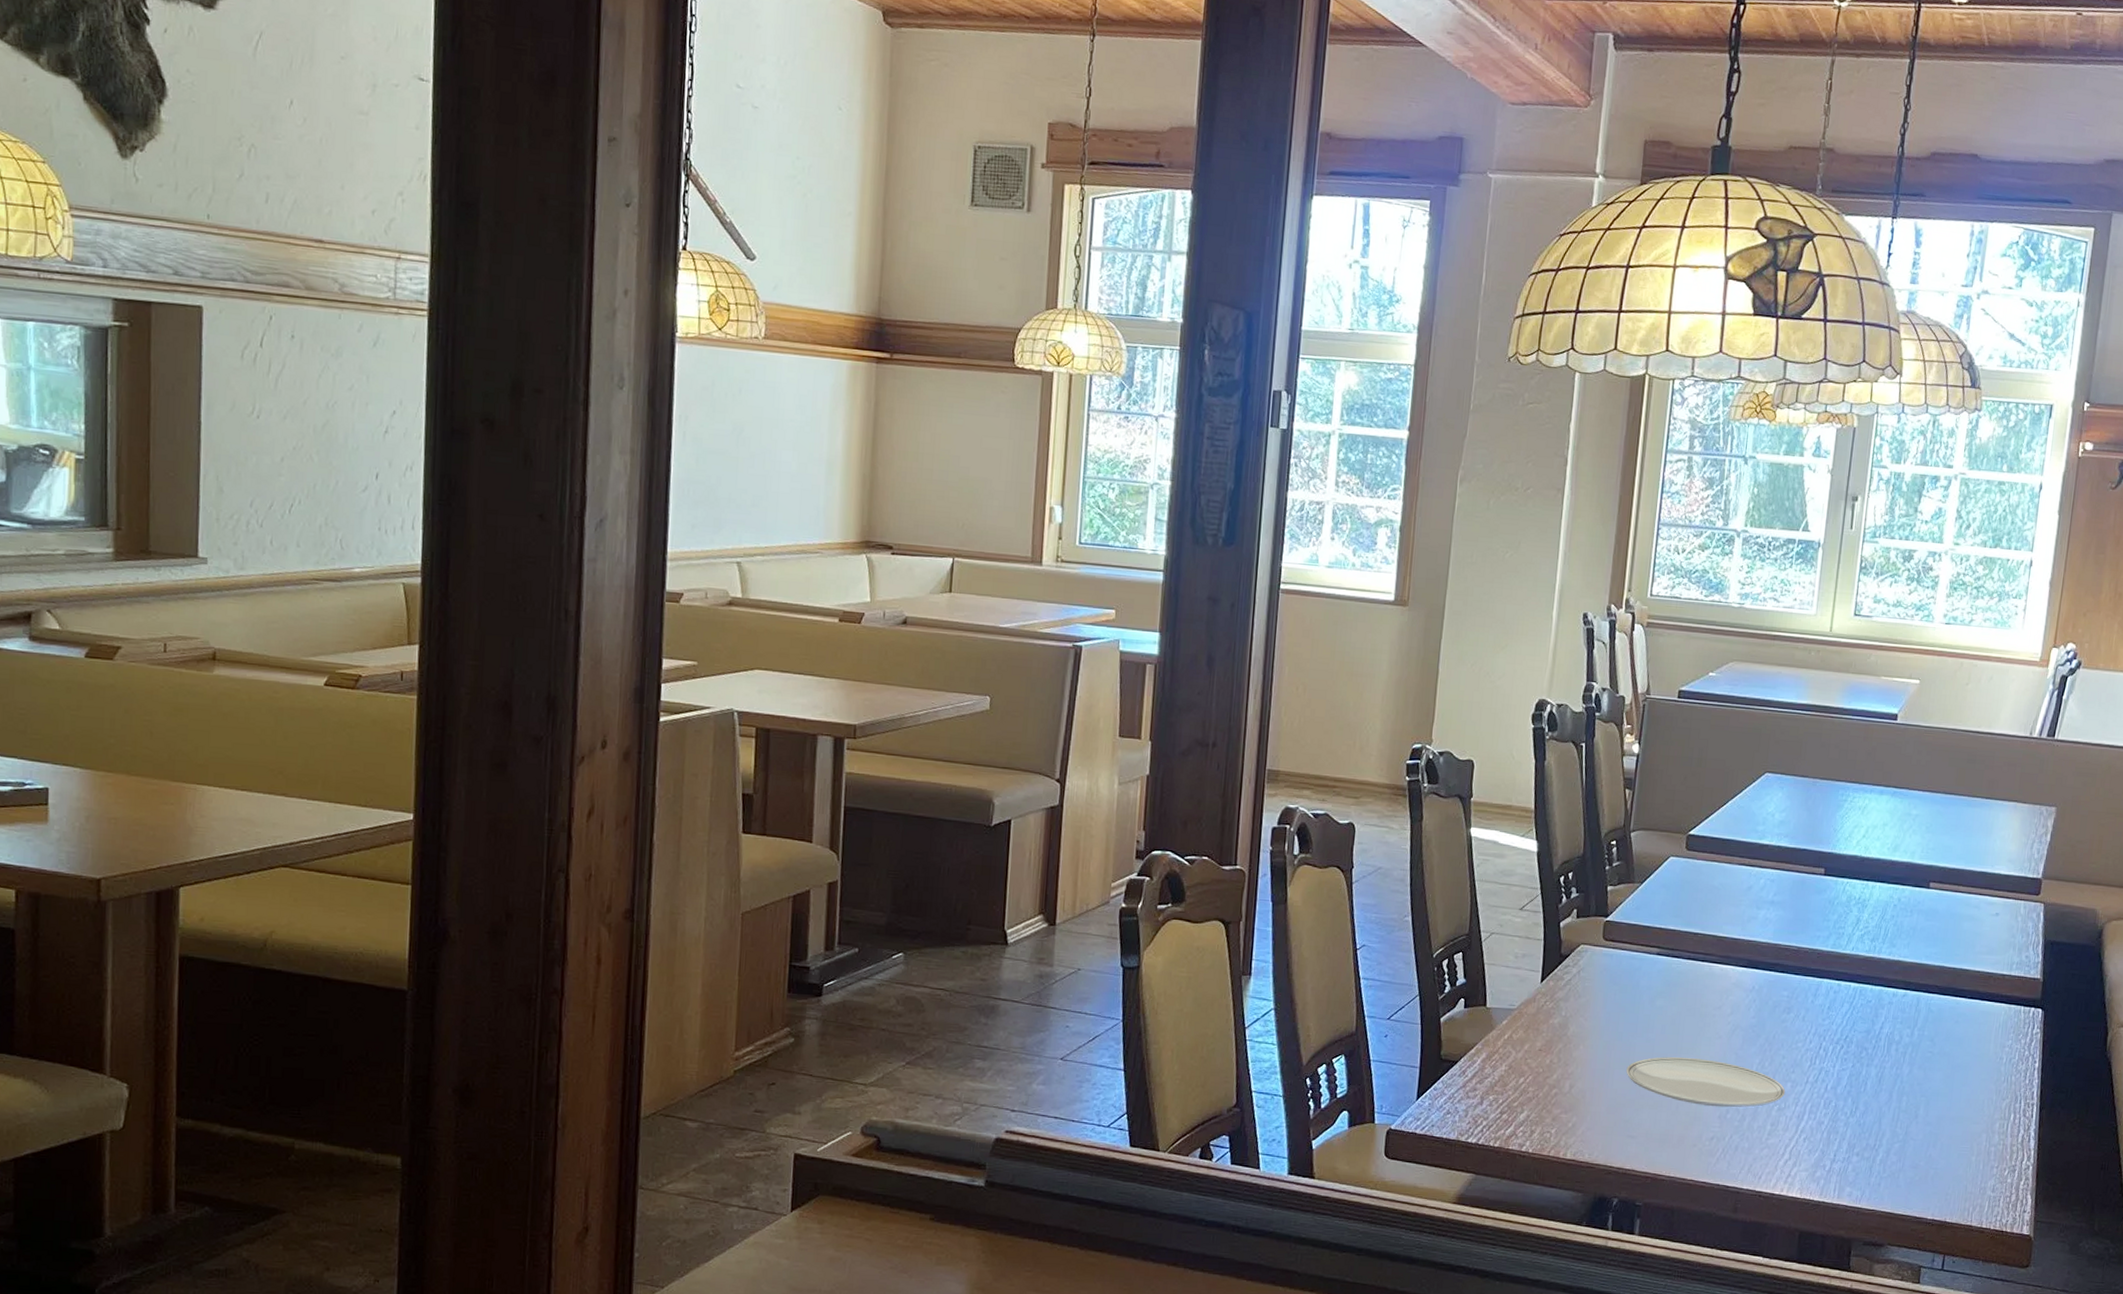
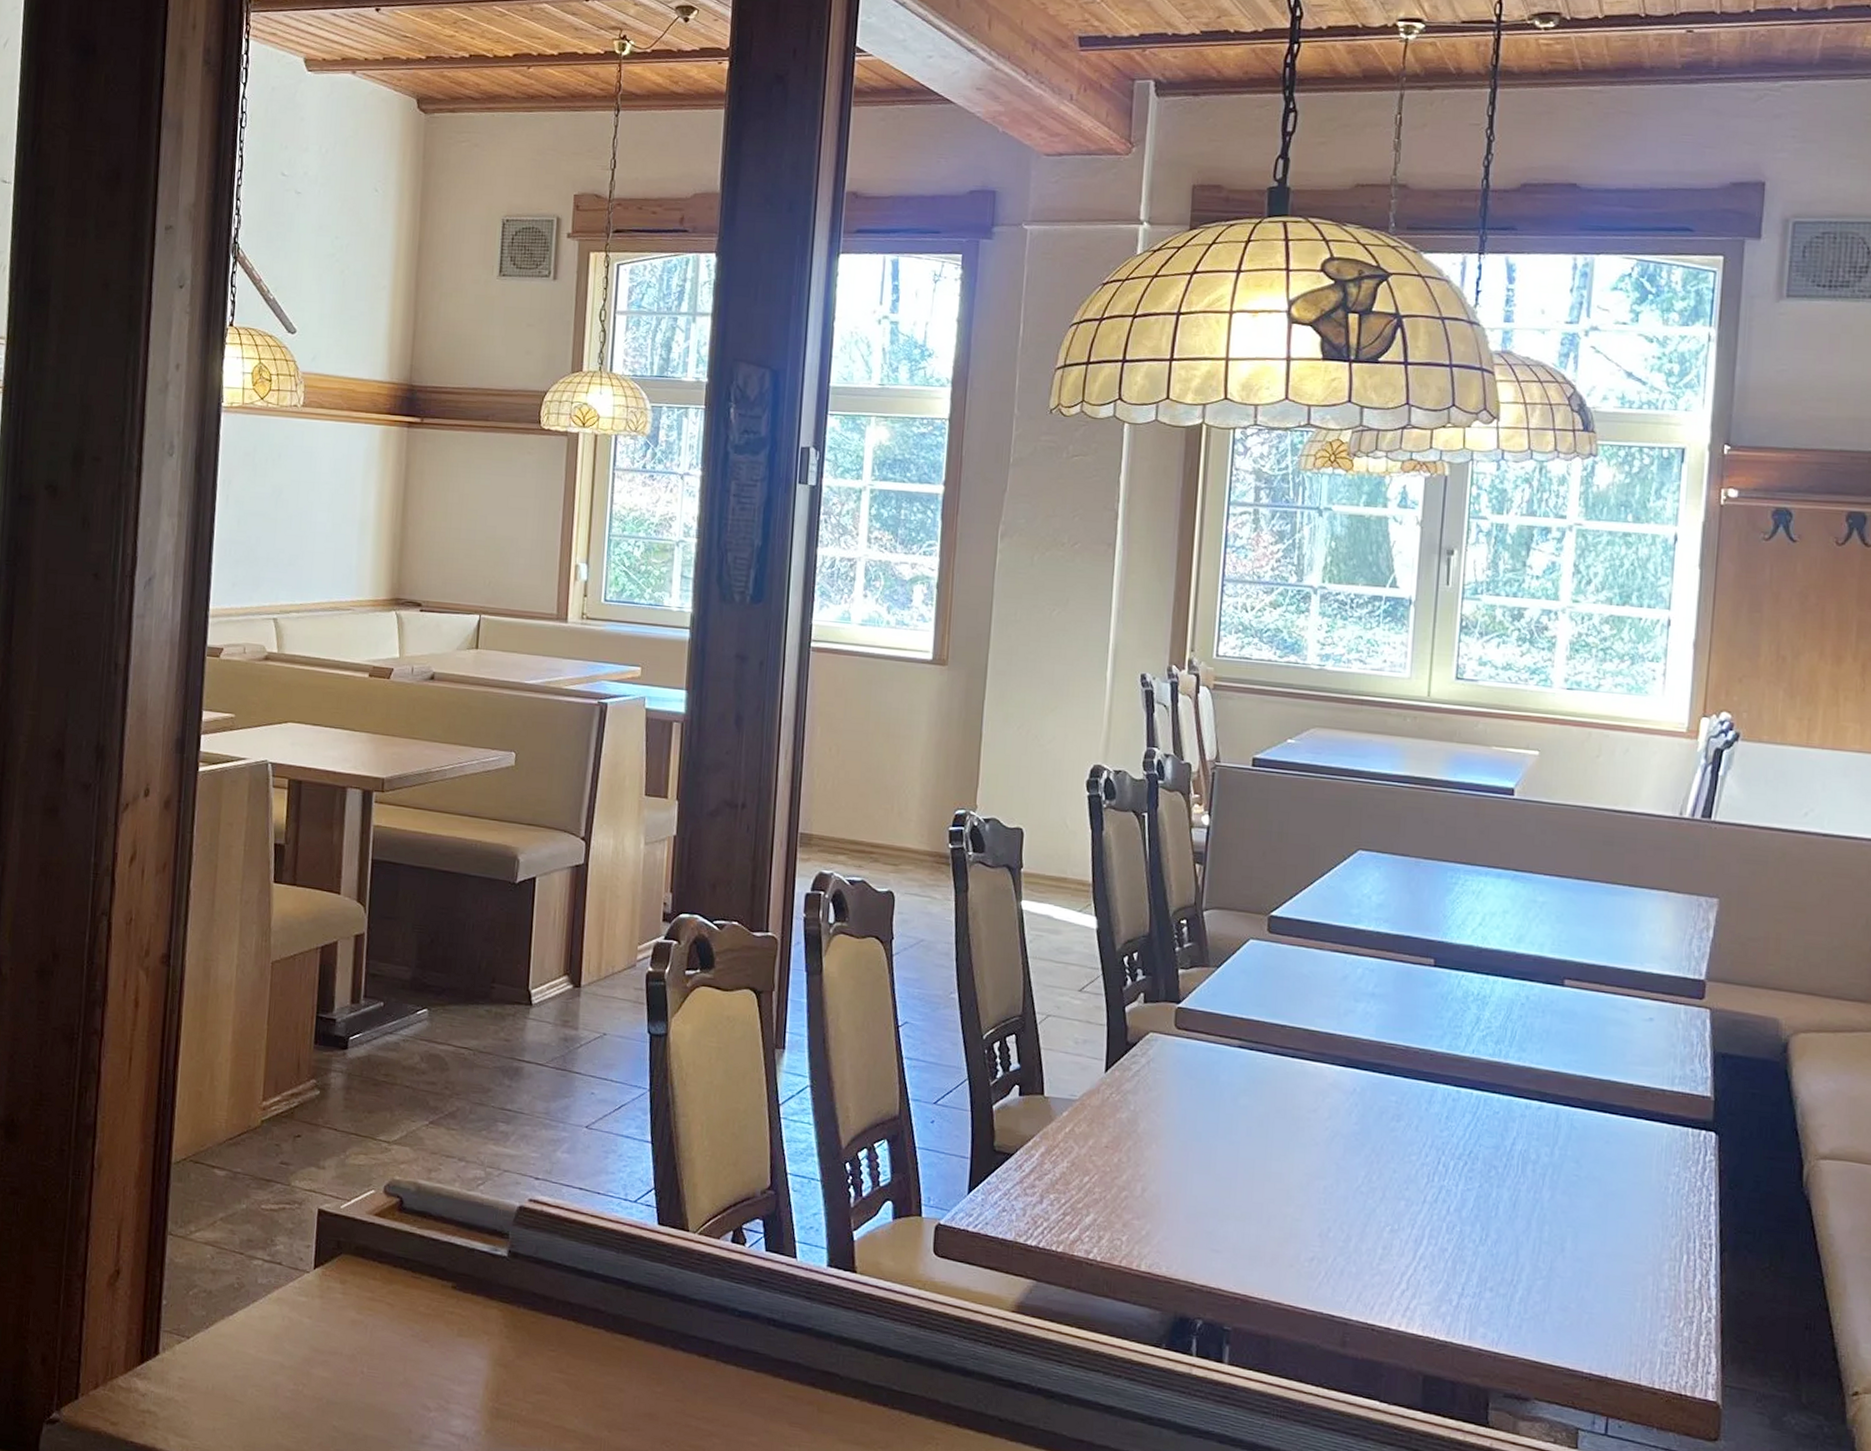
plate: present [1626,1057,1786,1108] -> none [1207,1162,1399,1227]

